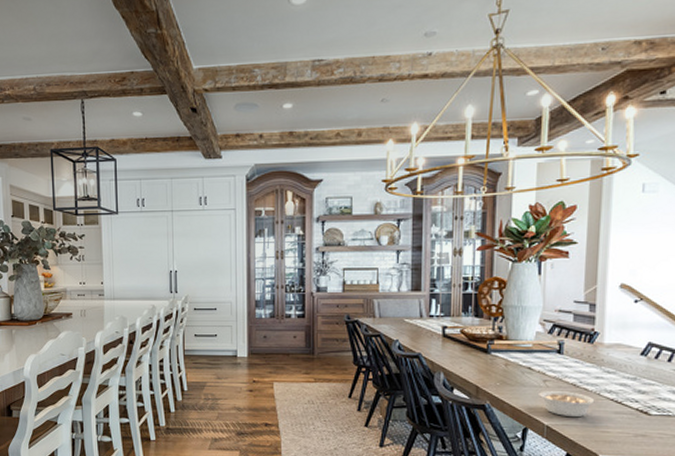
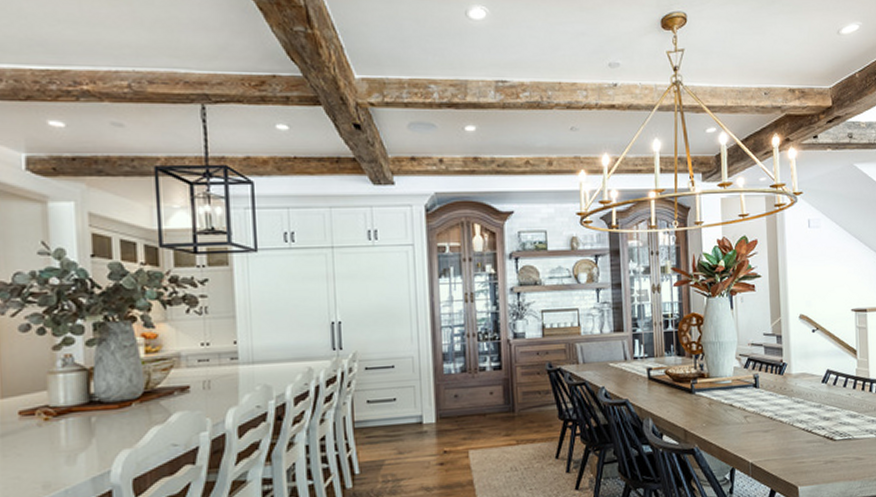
legume: present [539,391,601,418] -> none [741,425,795,452]

